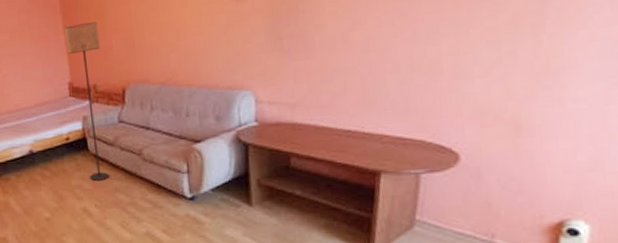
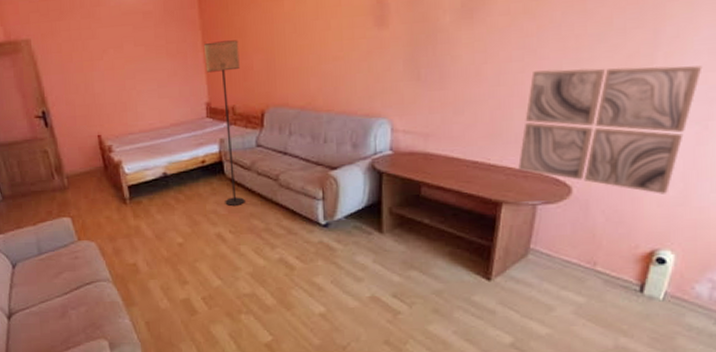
wall art: none [396,19,605,159] -> present [518,65,702,194]

